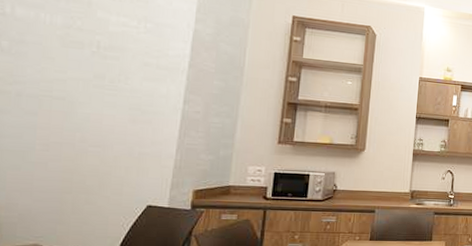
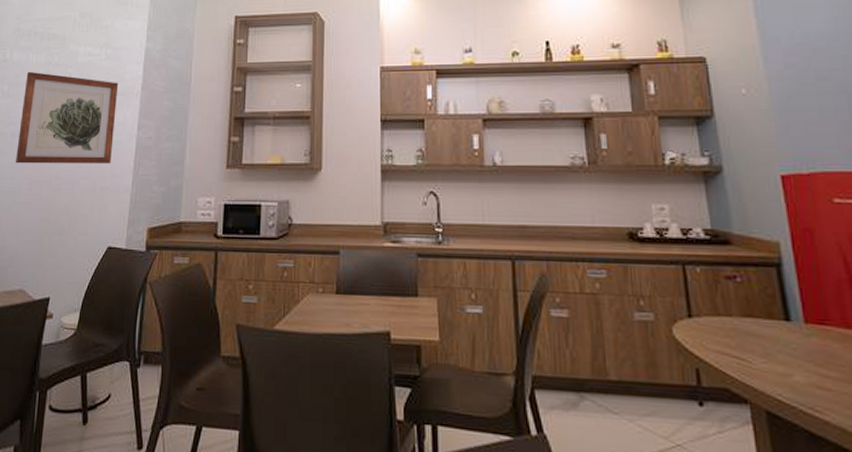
wall art: none [24,30,161,132] -> present [16,71,119,164]

